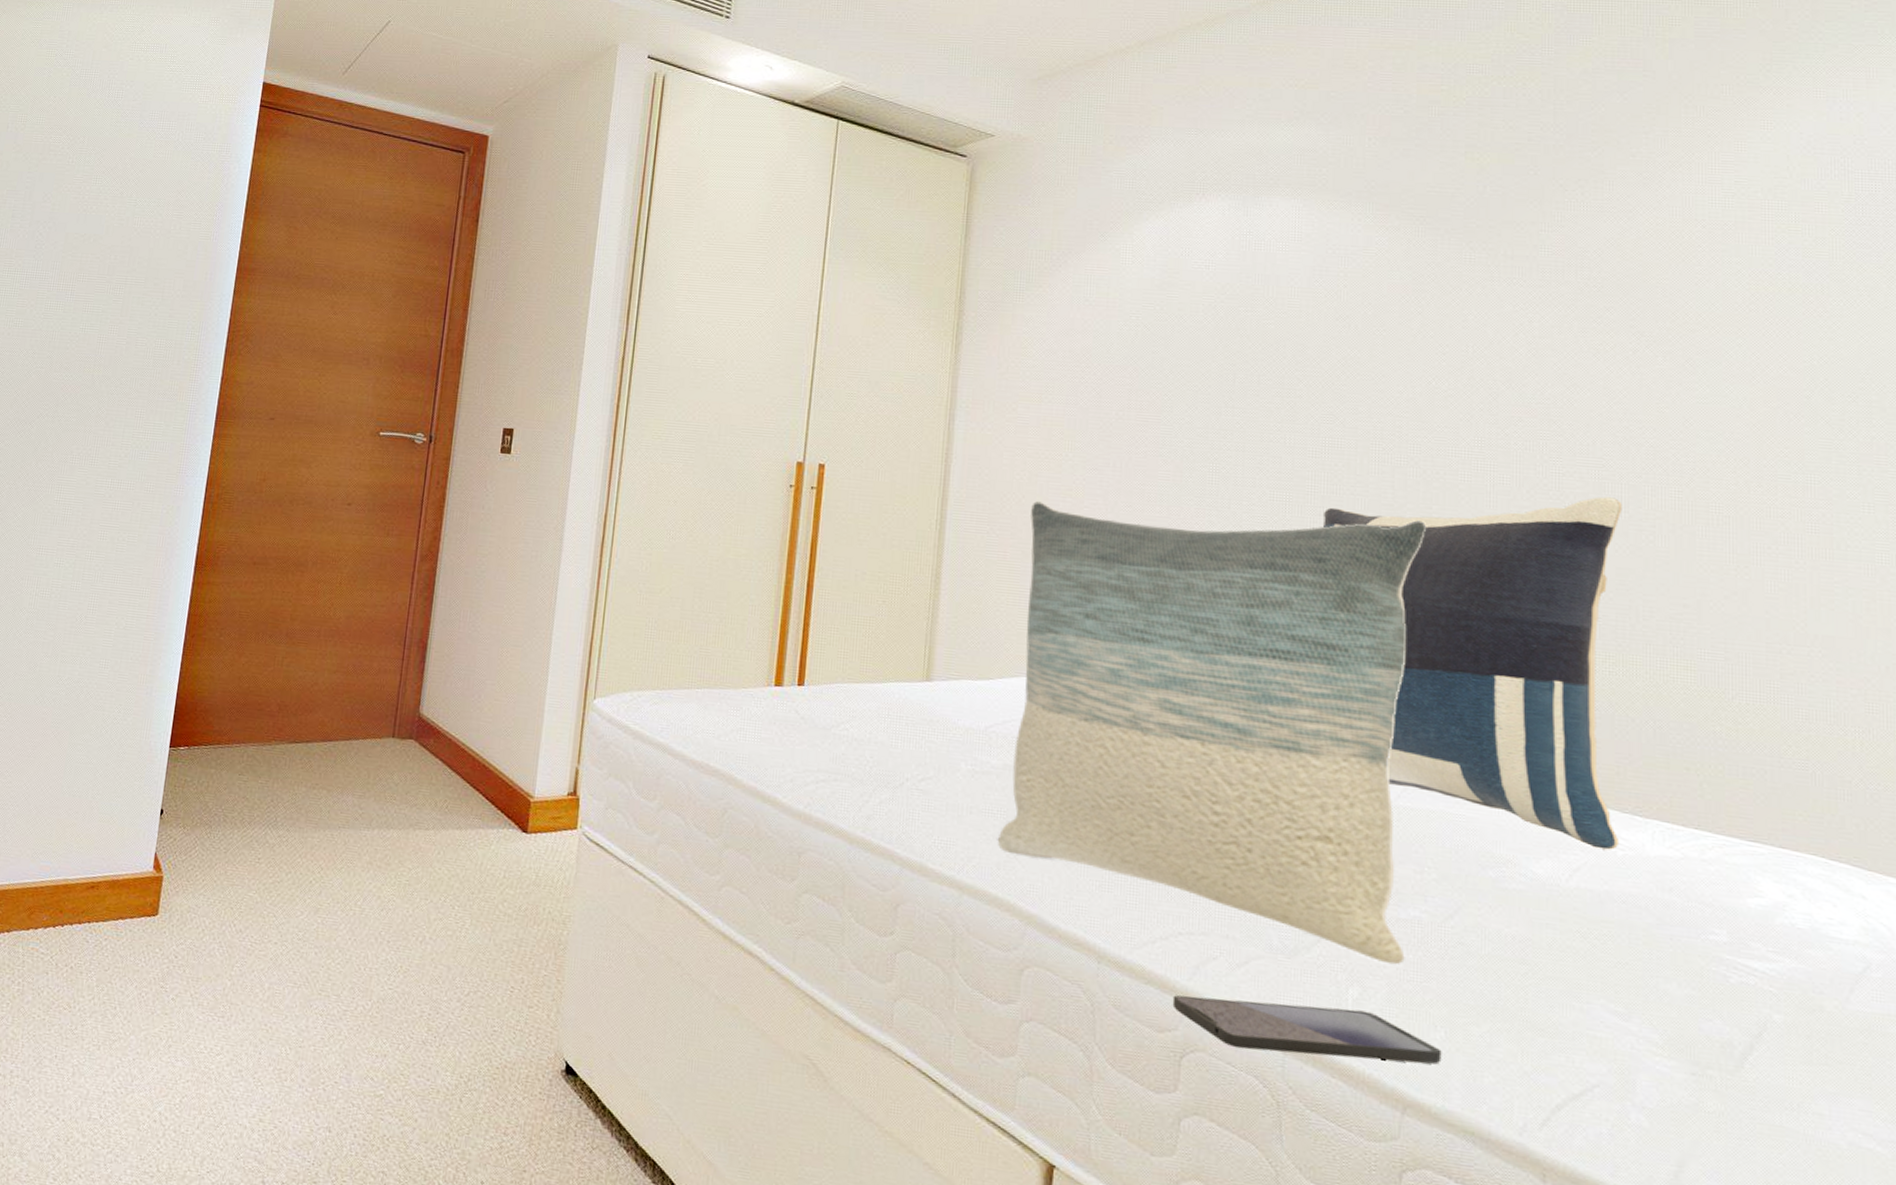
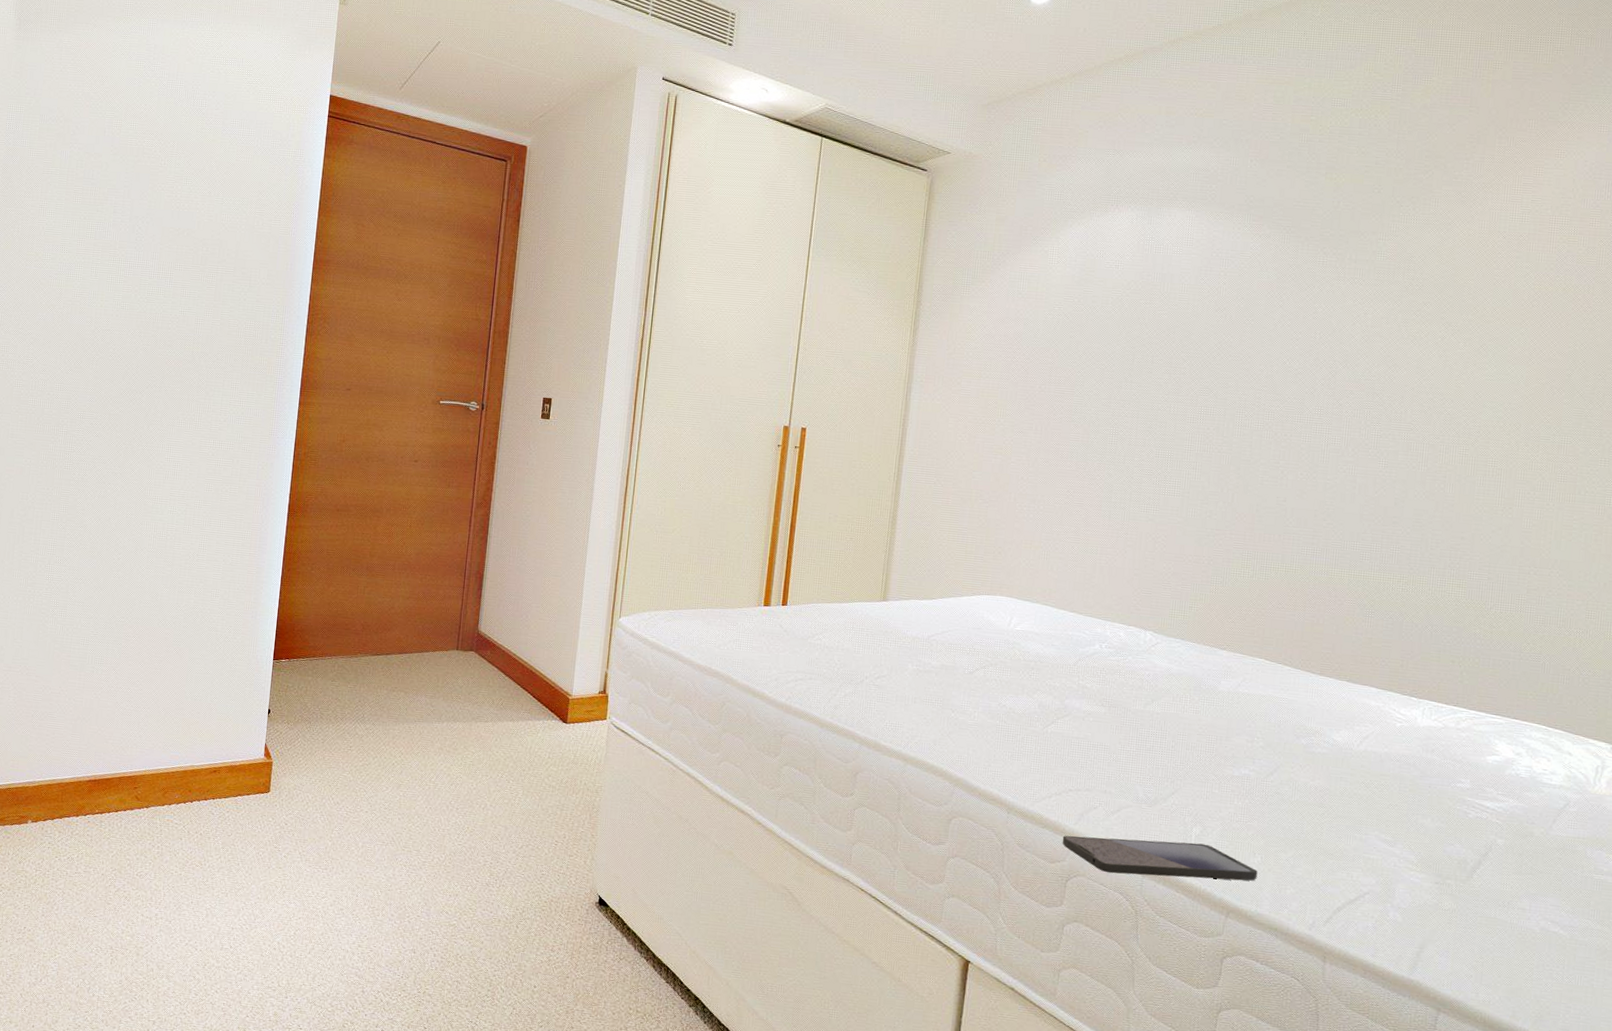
pillow: present [998,501,1426,965] -> none [935,458,1274,810]
pillow: present [1324,496,1622,850] -> none [1196,454,1423,723]

